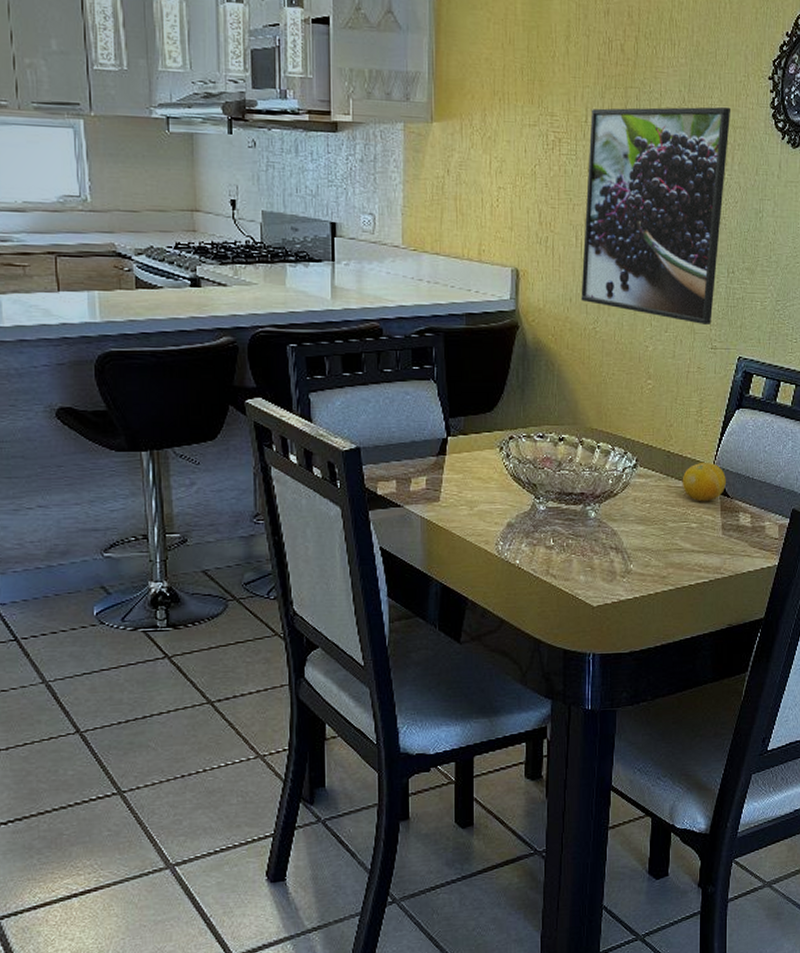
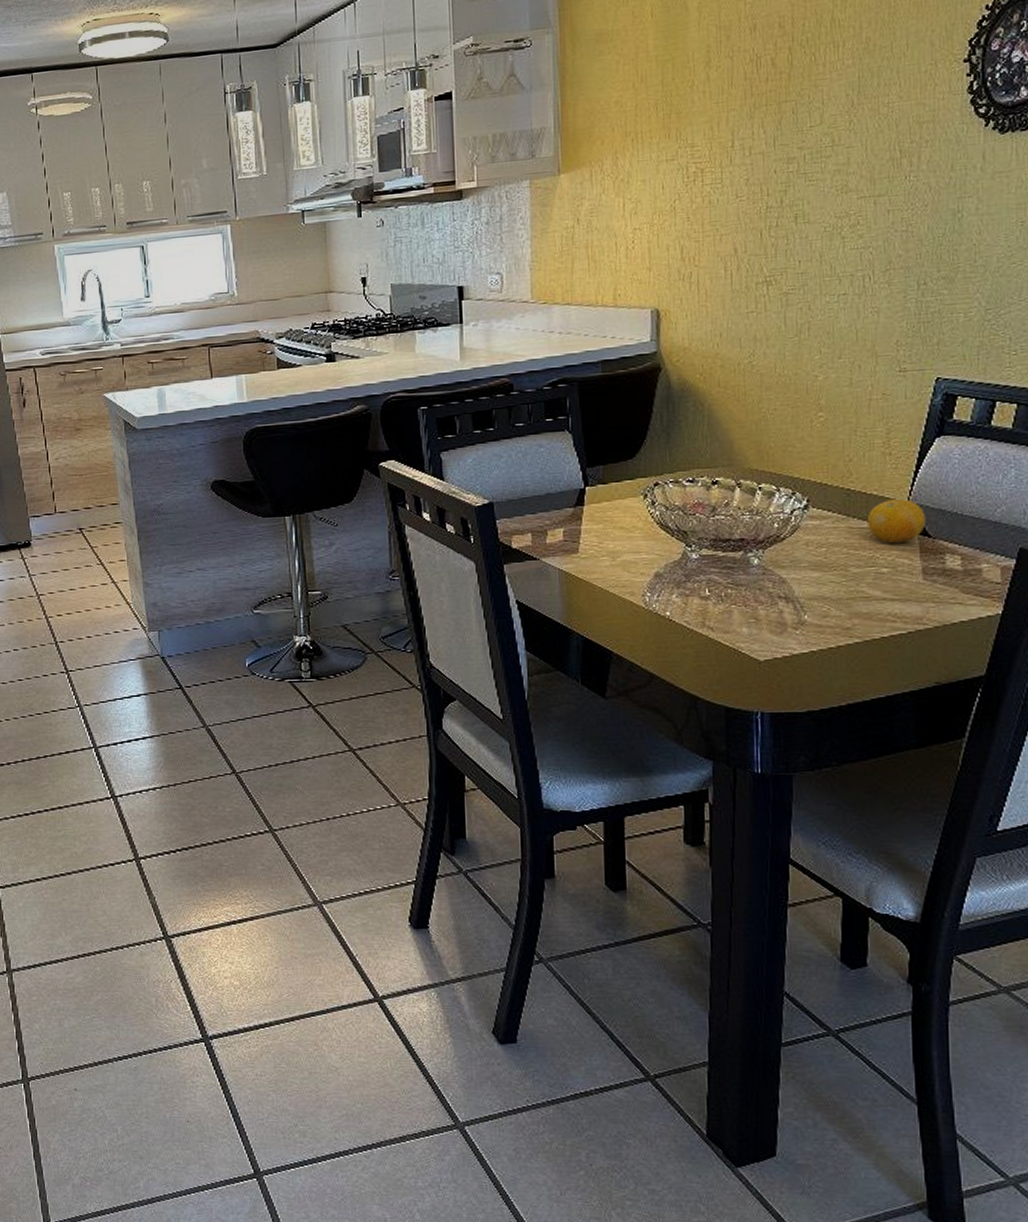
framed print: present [581,106,730,324] -> none [732,102,914,346]

